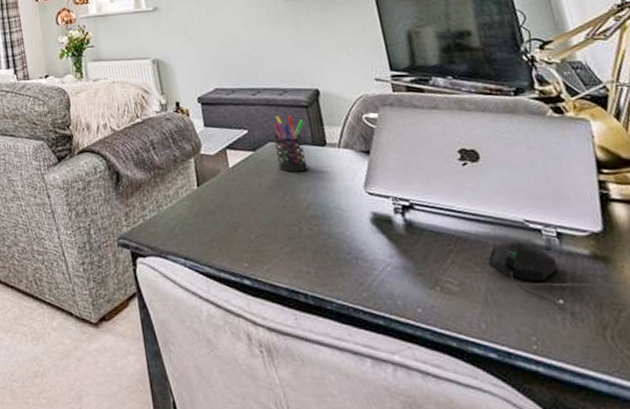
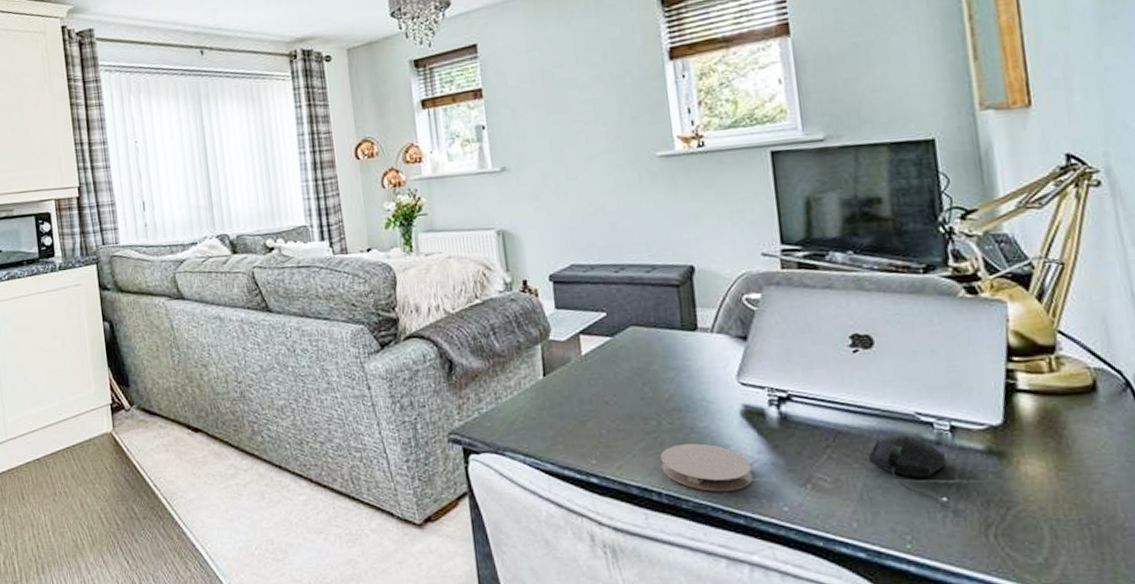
pen holder: present [272,115,308,172] -> none [634,296,674,360]
coaster: none [303,248,388,294] -> present [660,443,753,492]

